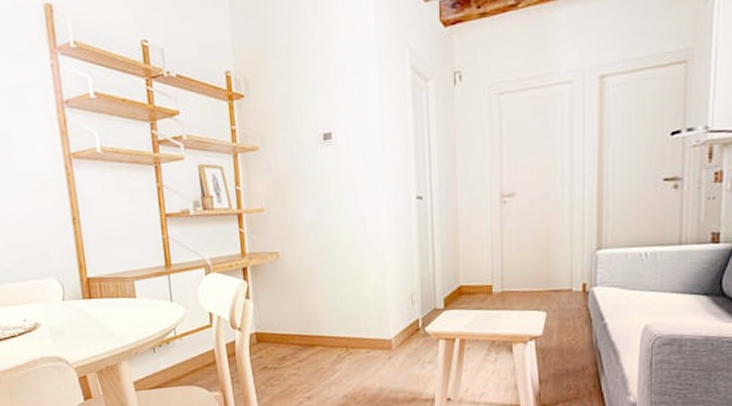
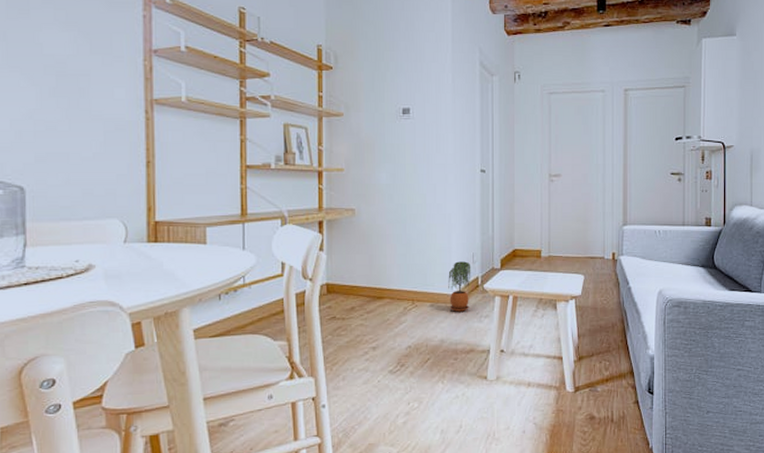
potted plant: none [384,302,411,358] -> present [448,261,471,312]

